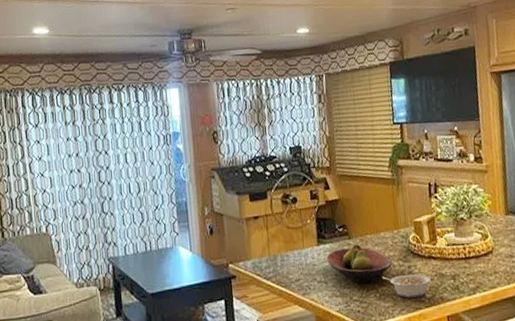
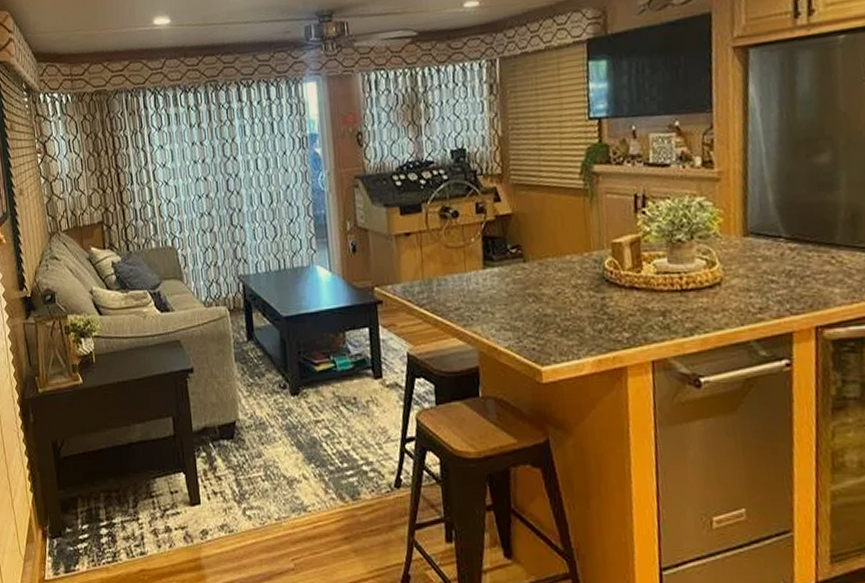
fruit bowl: present [326,243,392,284] -> none [494,267,579,317]
legume: present [382,274,431,298] -> none [566,308,632,336]

